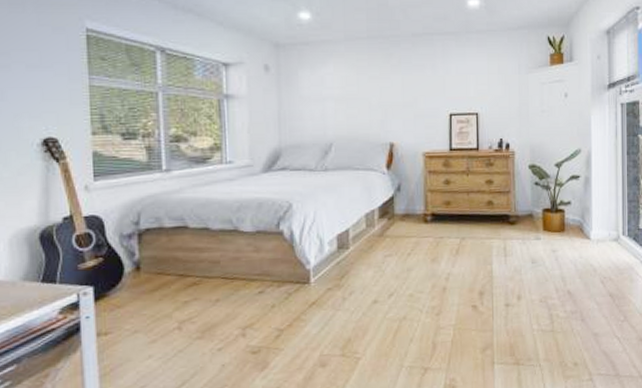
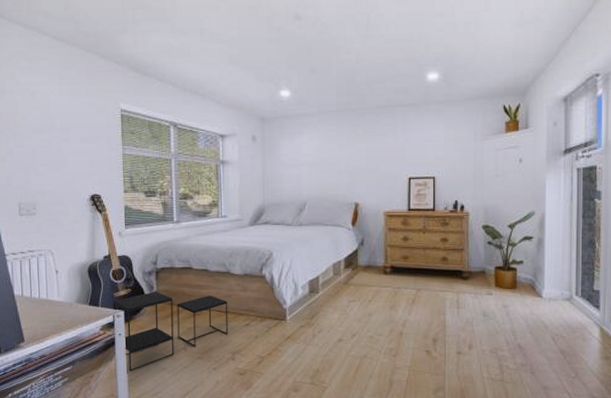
side table: none [77,258,237,365] -> present [113,291,229,372]

